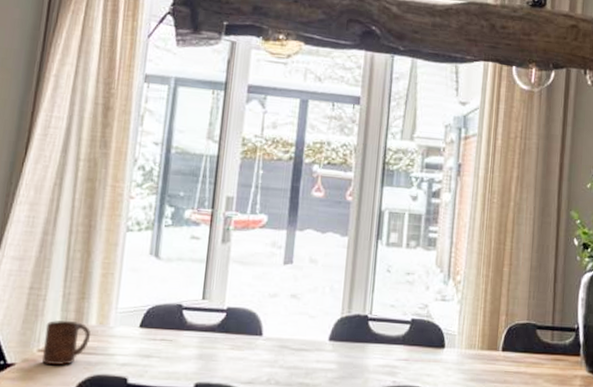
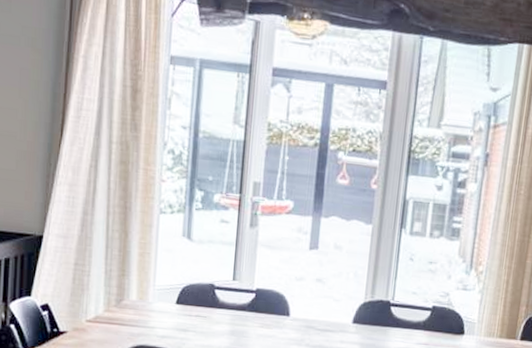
cup: present [41,320,91,366] -> none [90,294,133,335]

